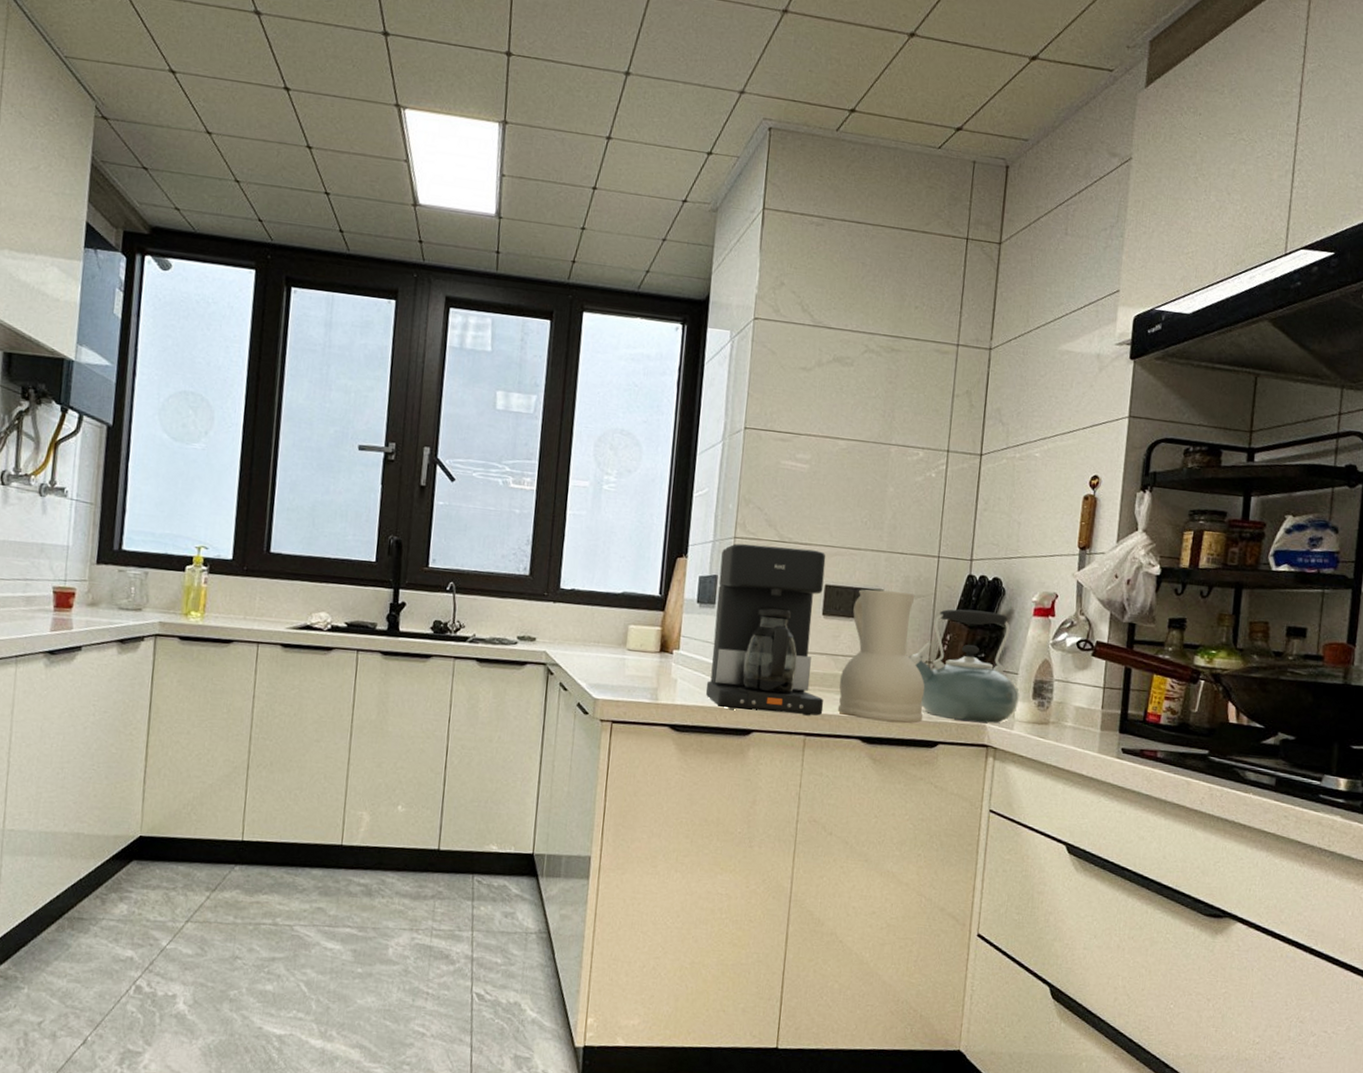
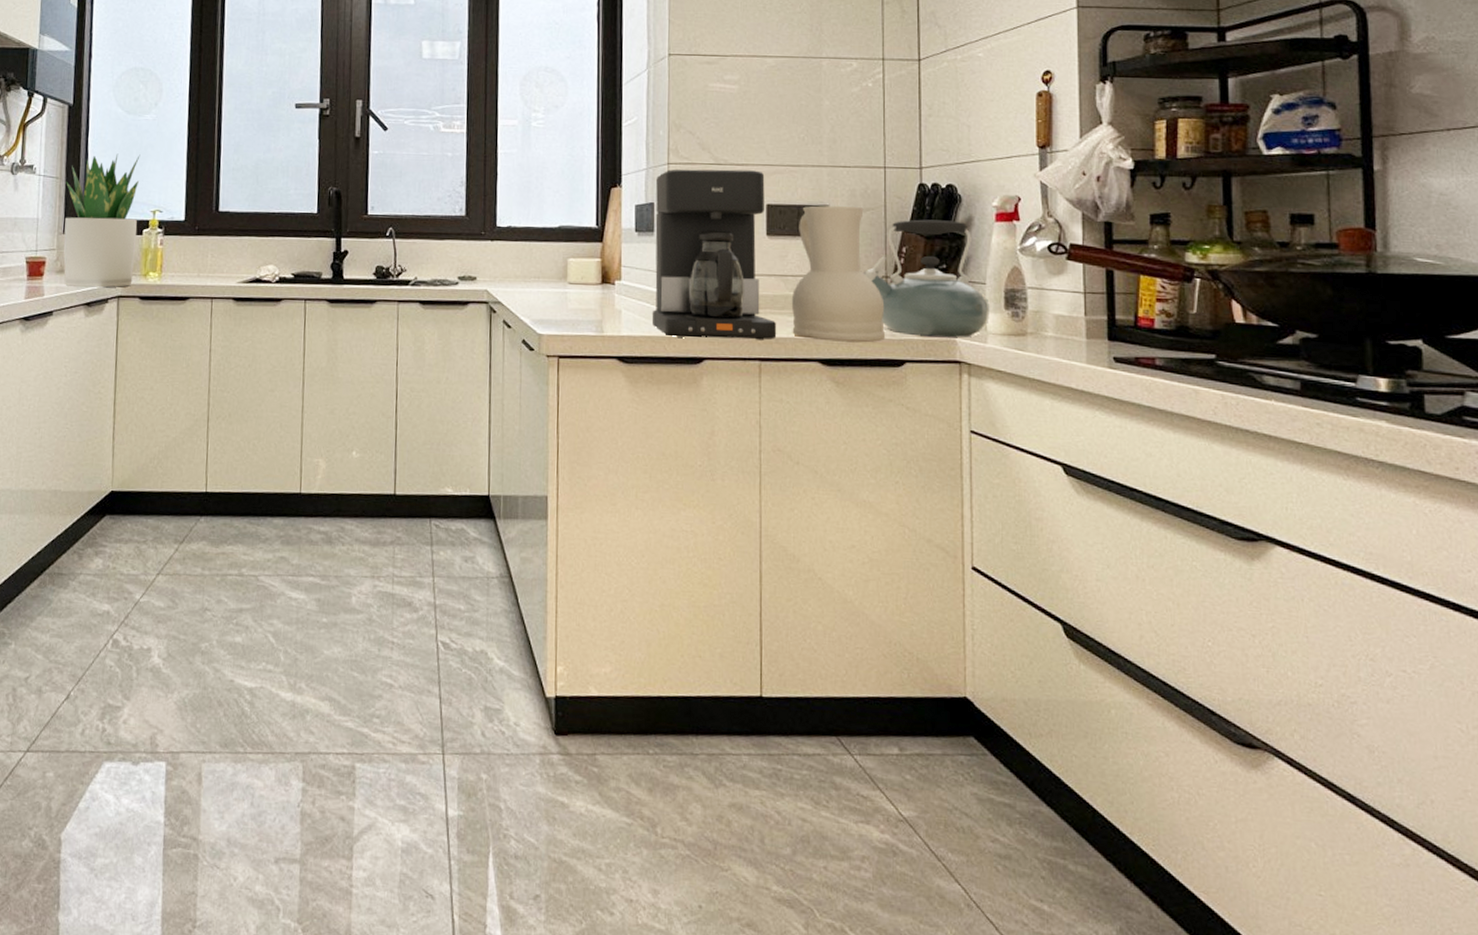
planter: none [95,482,187,626] -> present [63,153,140,288]

